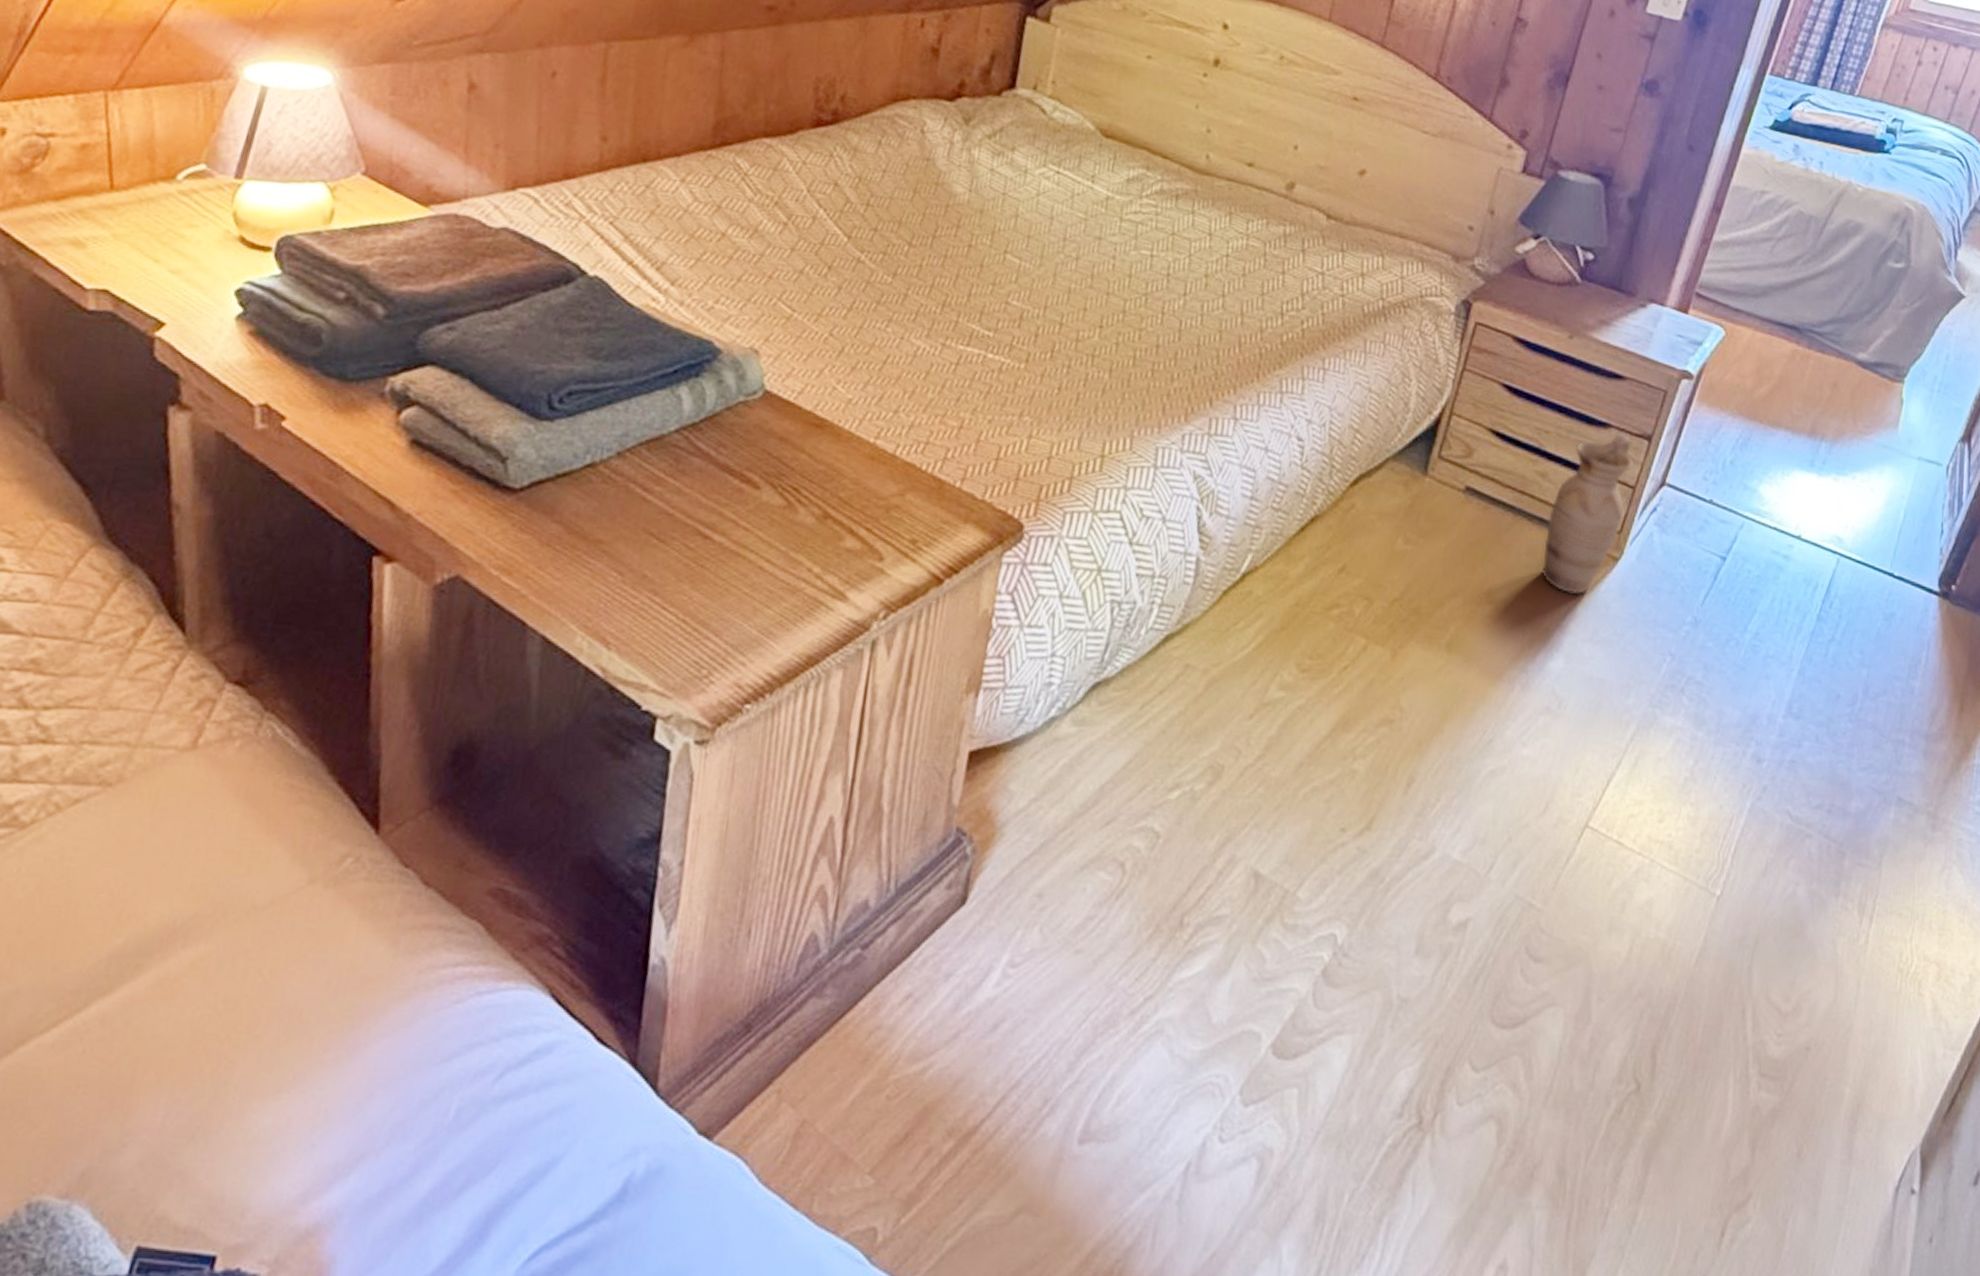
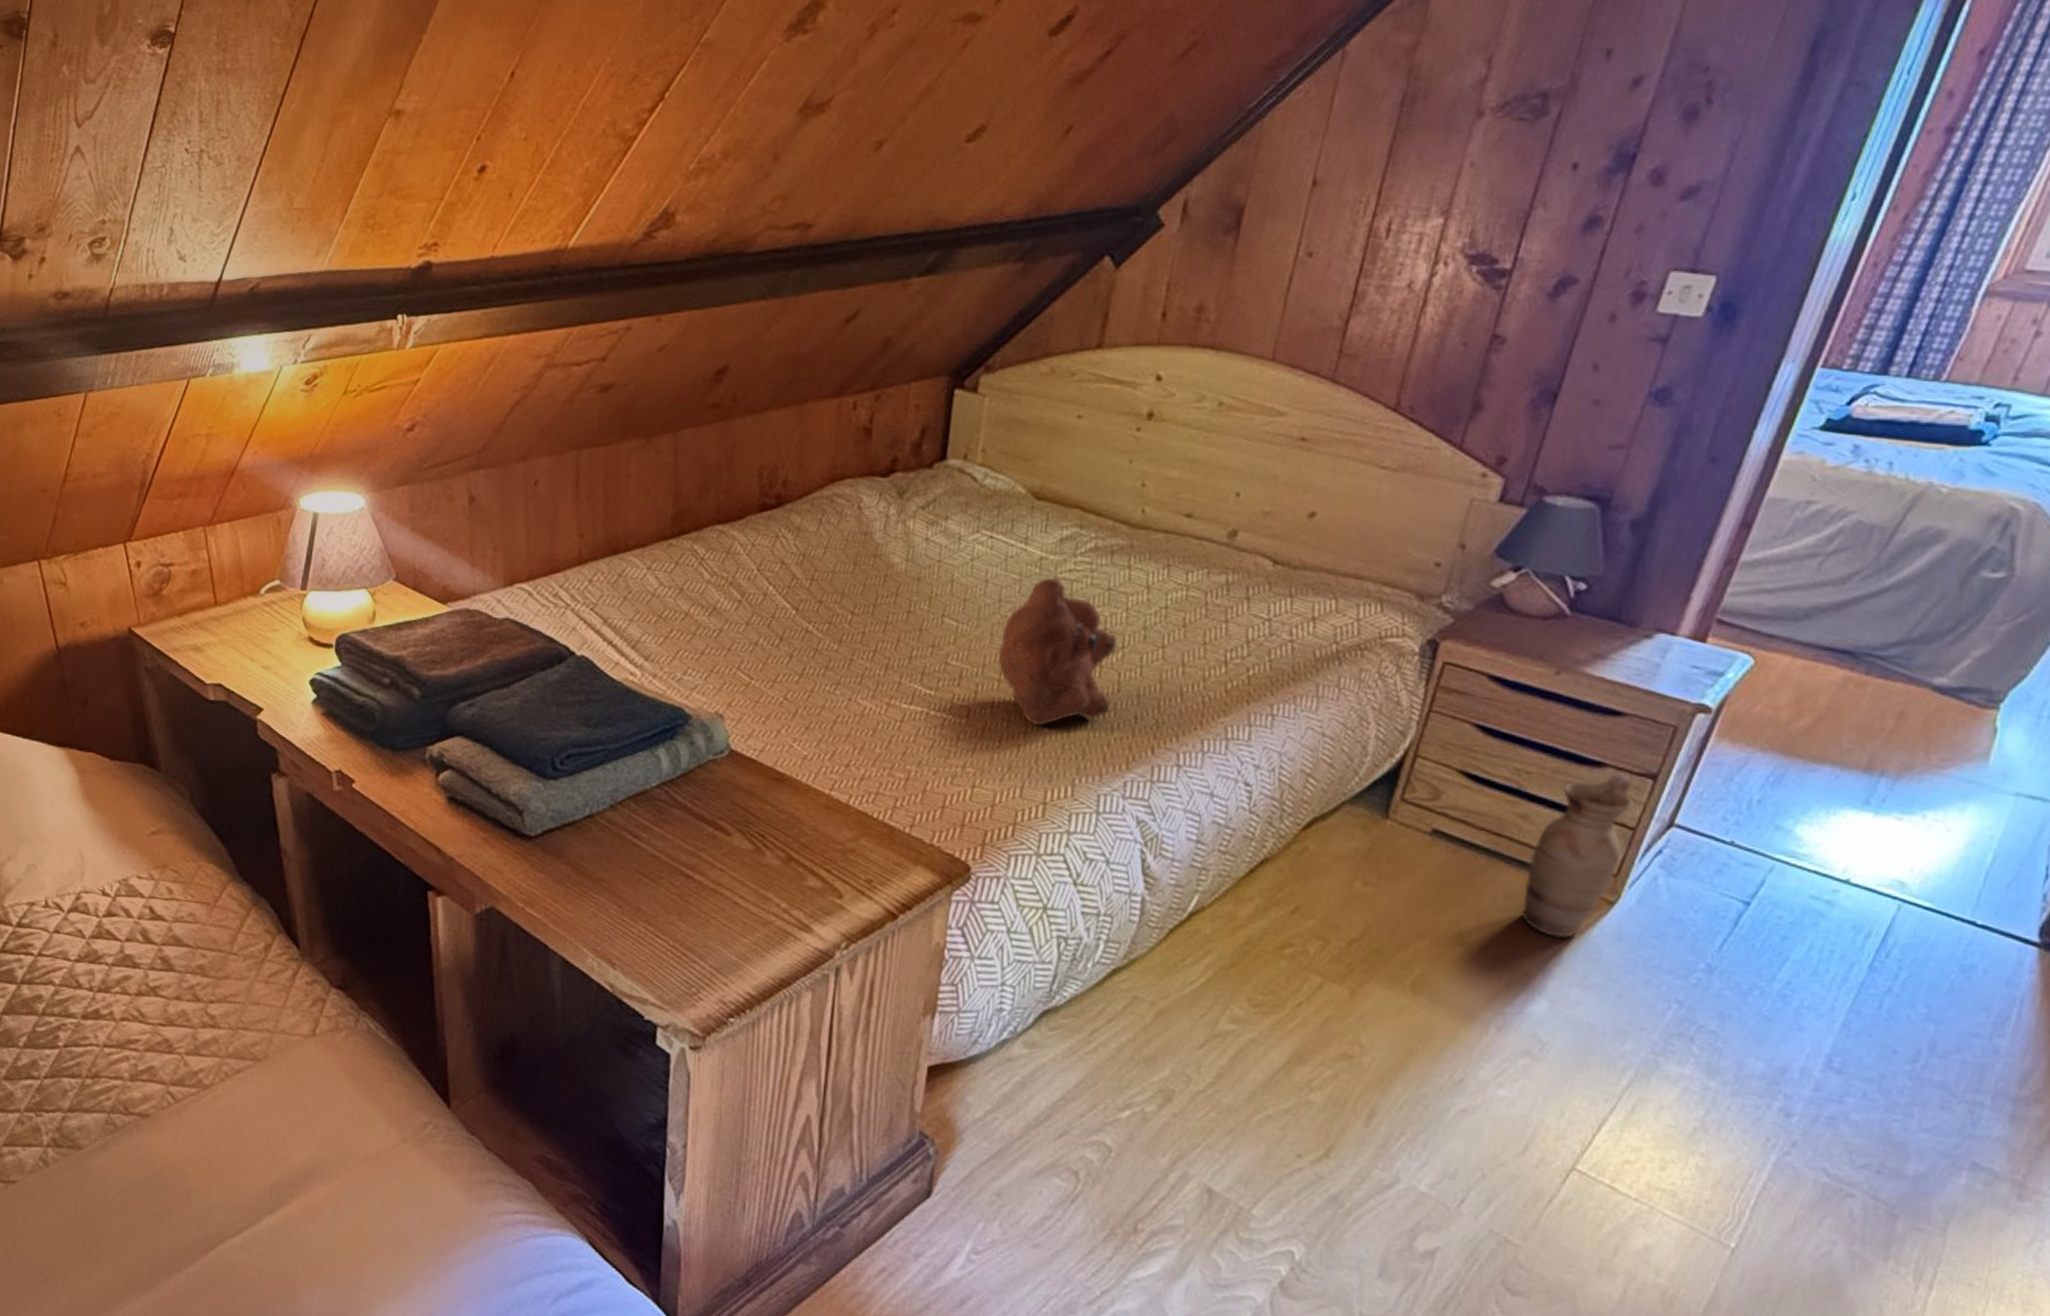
teddy bear: none [1060,217,1180,374] -> present [997,576,1118,727]

